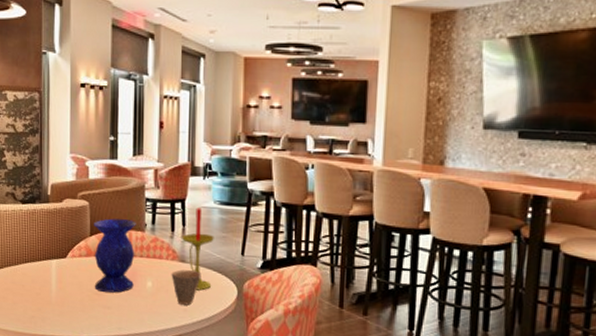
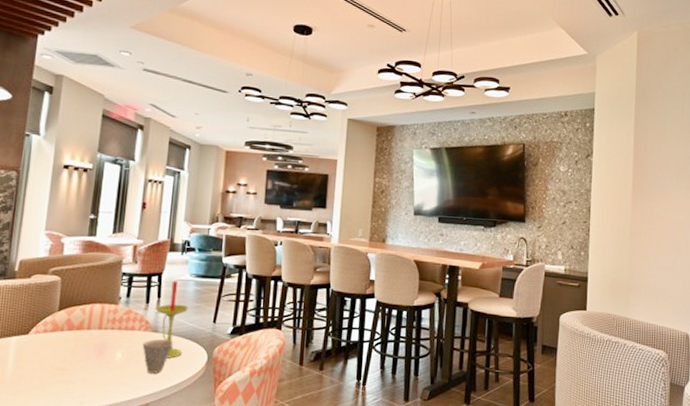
vase: present [94,218,136,293] -> none [58,293,111,367]

